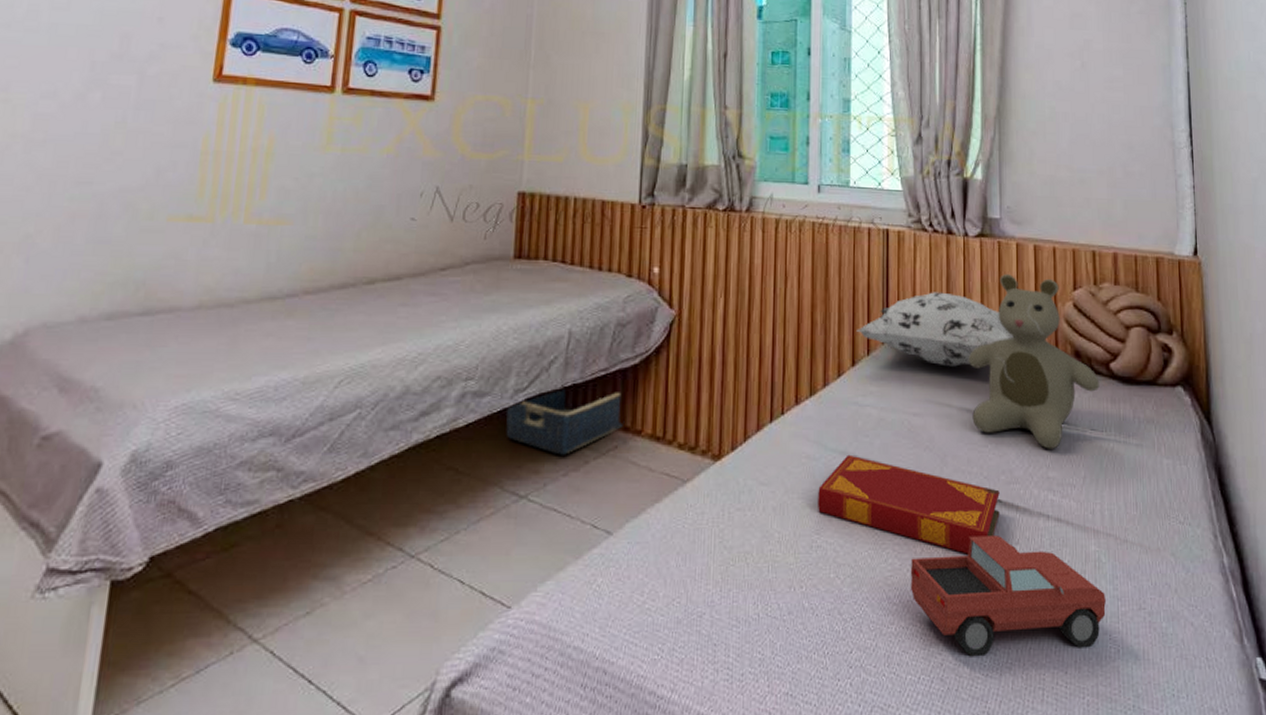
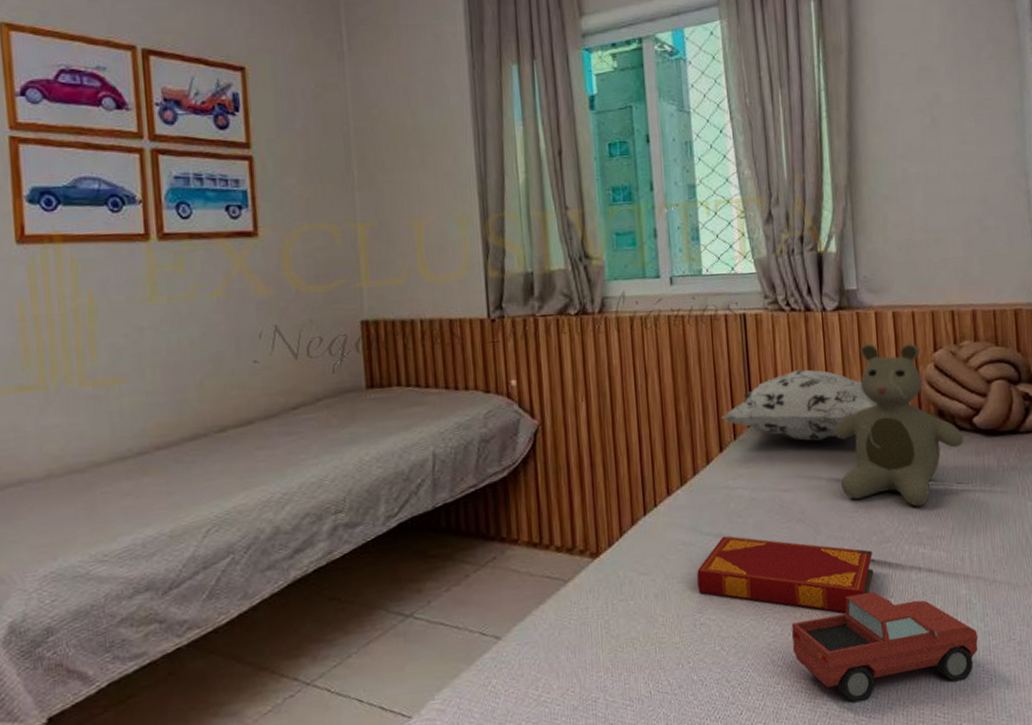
basket: present [506,388,625,455] -> none [381,505,500,573]

